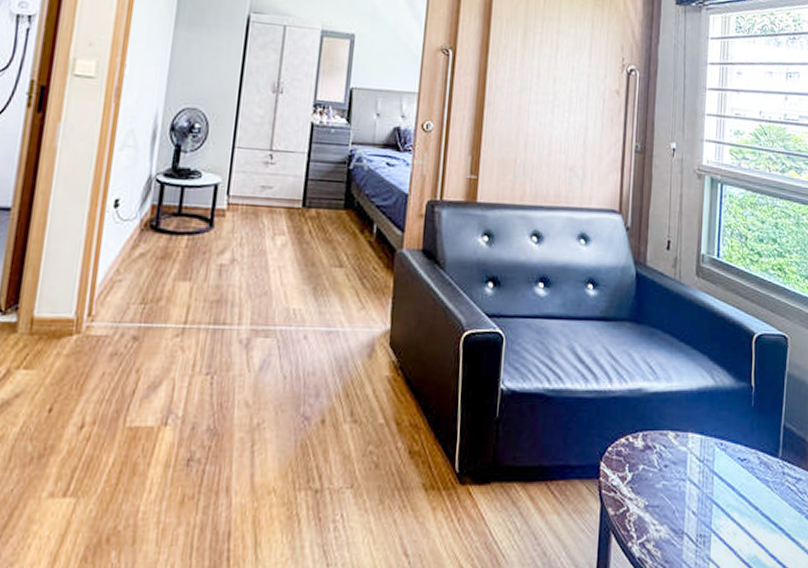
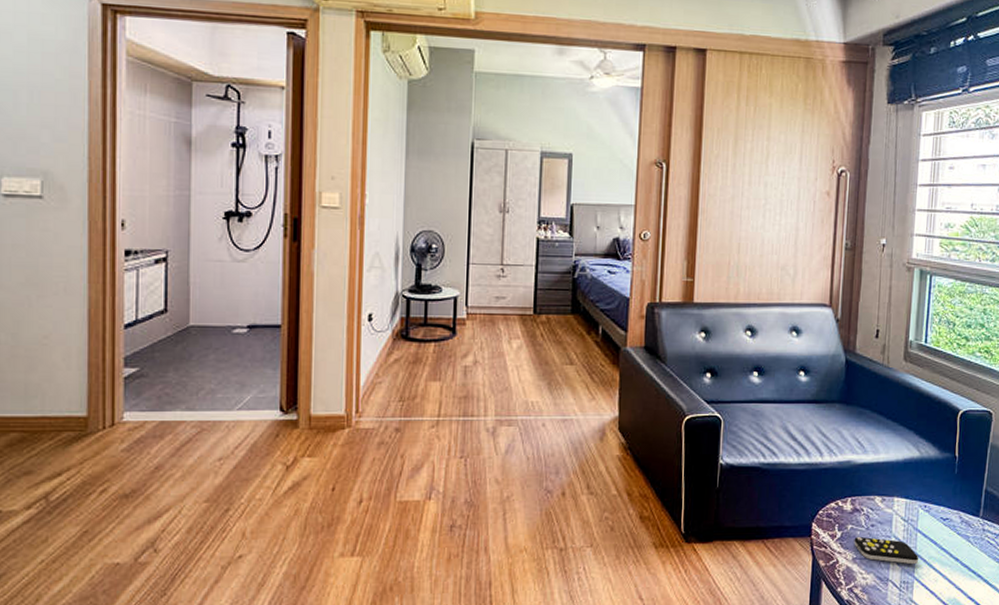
remote control: none [646,479,716,515] -> present [854,536,919,565]

